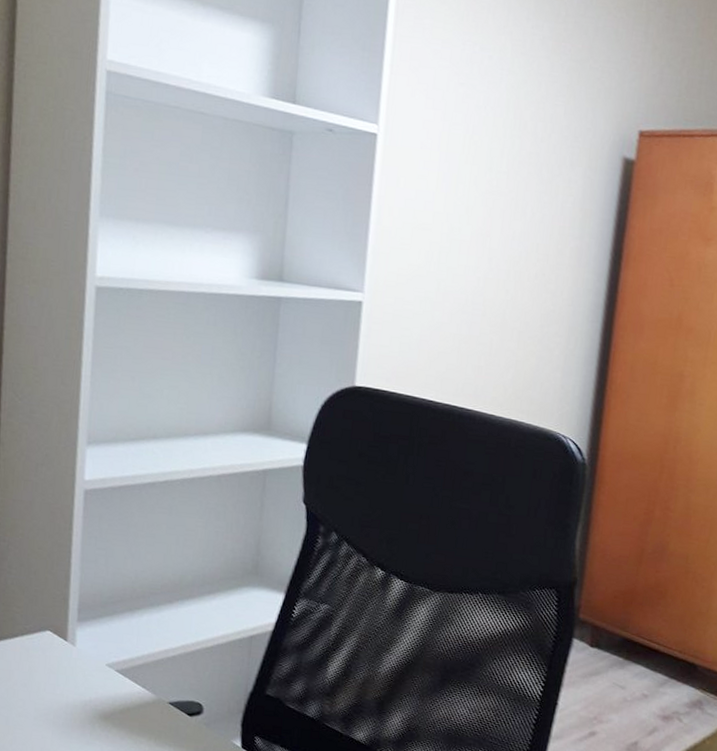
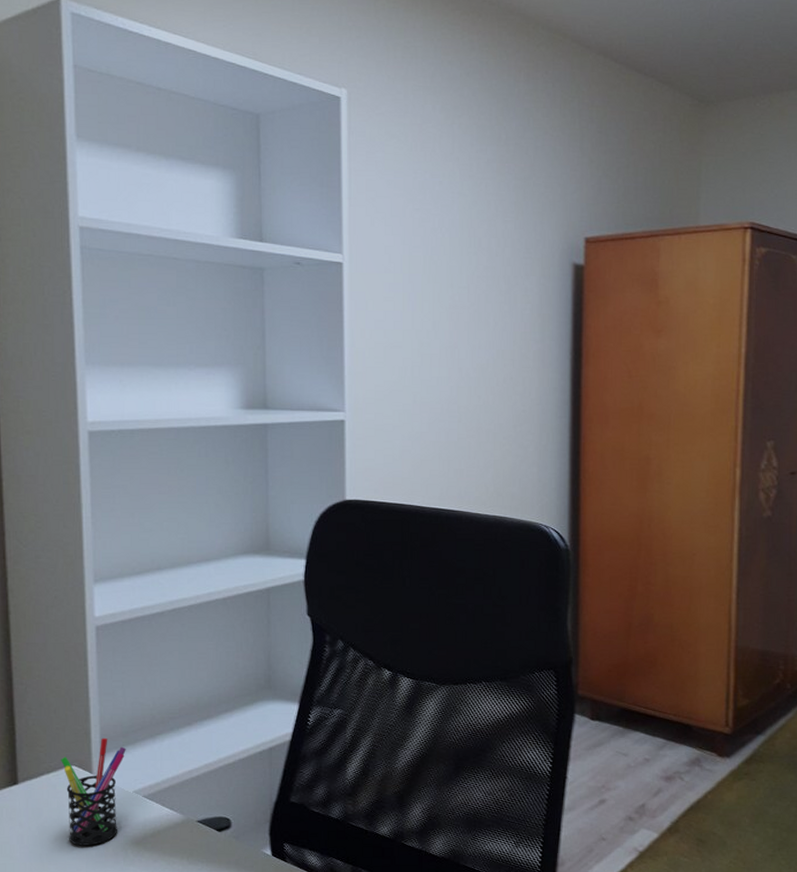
pen holder: none [36,605,103,715] -> present [61,737,126,846]

